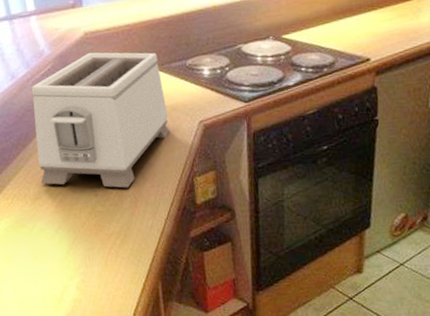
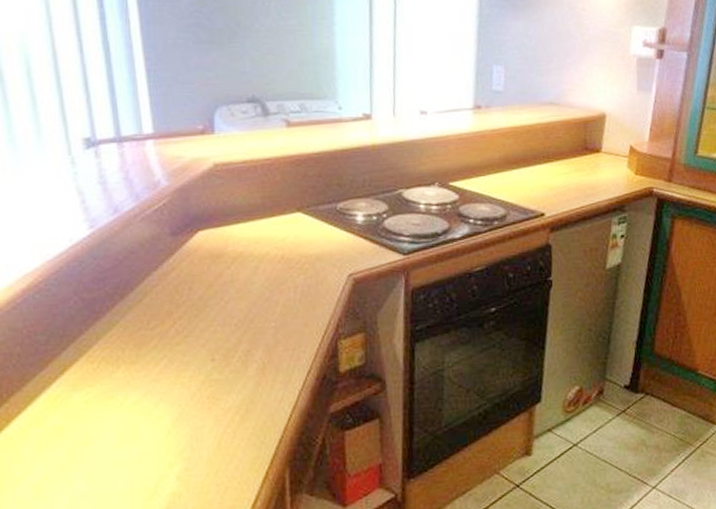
toaster: present [31,52,169,188] -> none [139,187,312,352]

